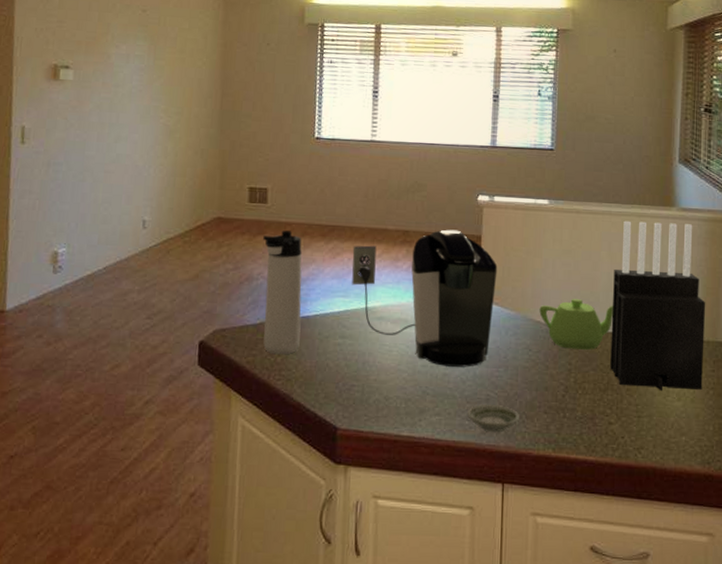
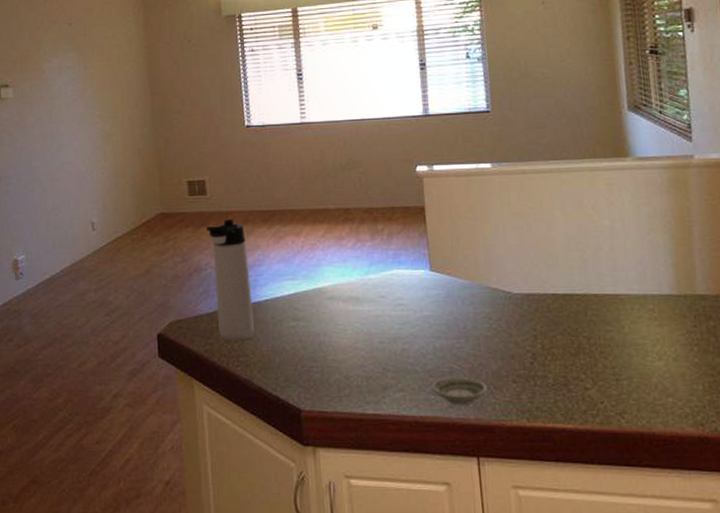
coffee maker: present [352,229,498,367] -> none [295,203,447,341]
teapot: present [539,298,613,350] -> none [494,261,576,314]
knife block: present [610,220,706,392] -> none [570,173,685,352]

